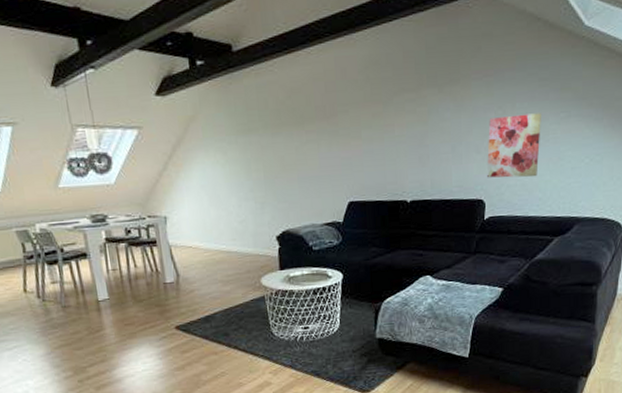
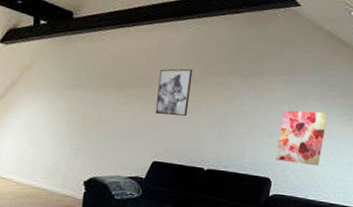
wall art: none [341,88,380,148] -> present [155,69,193,117]

